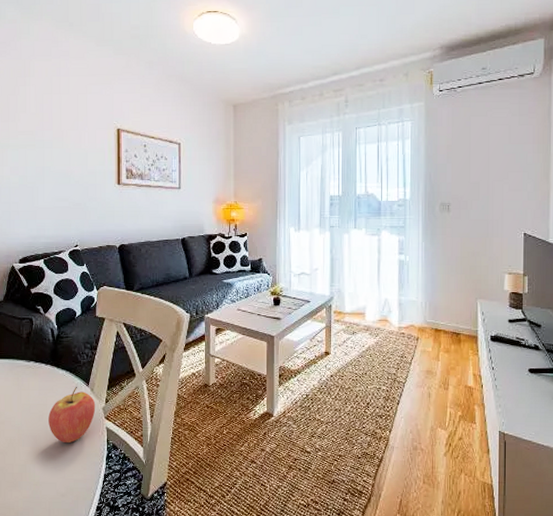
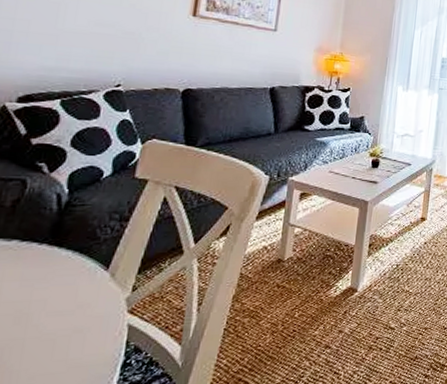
fruit: present [48,386,96,444] -> none [29,271,116,353]

